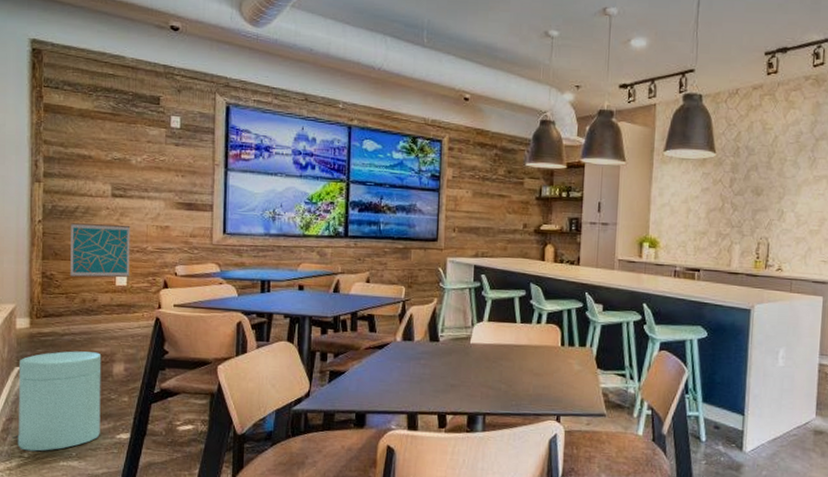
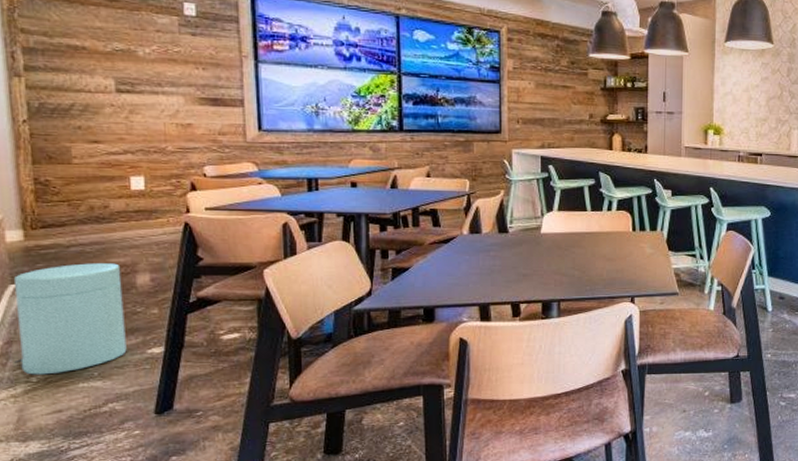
wall art: present [70,223,131,278] -> none [66,122,147,183]

